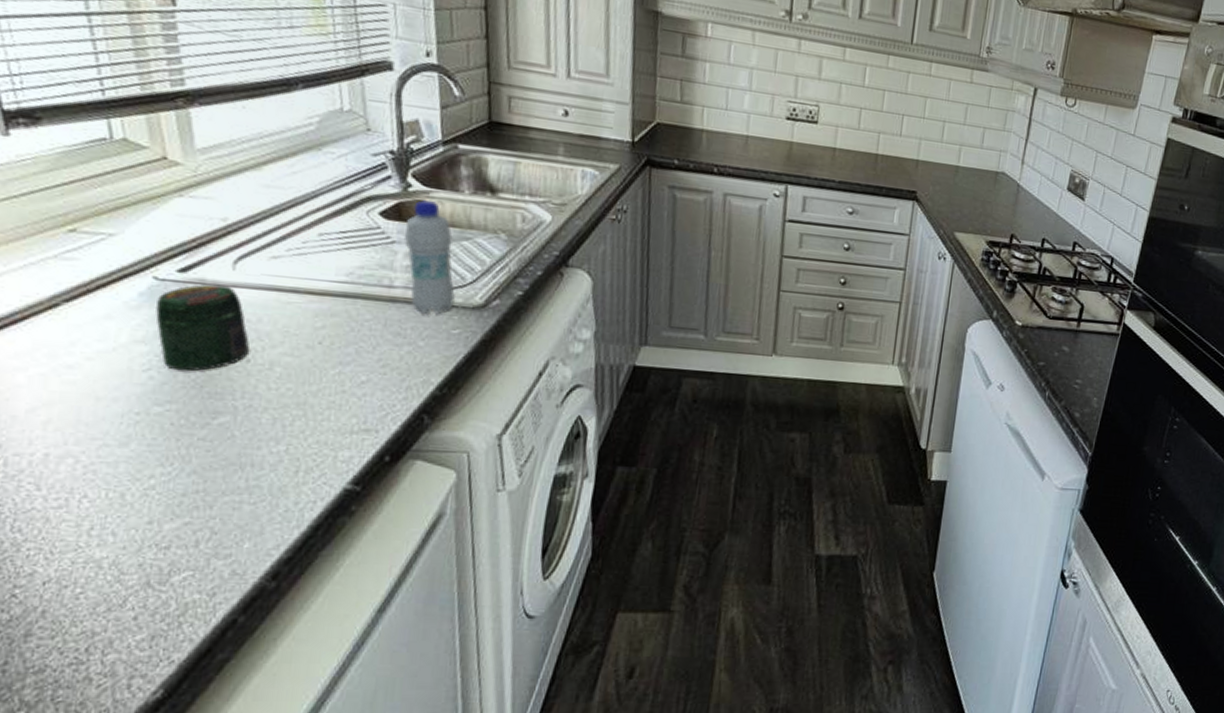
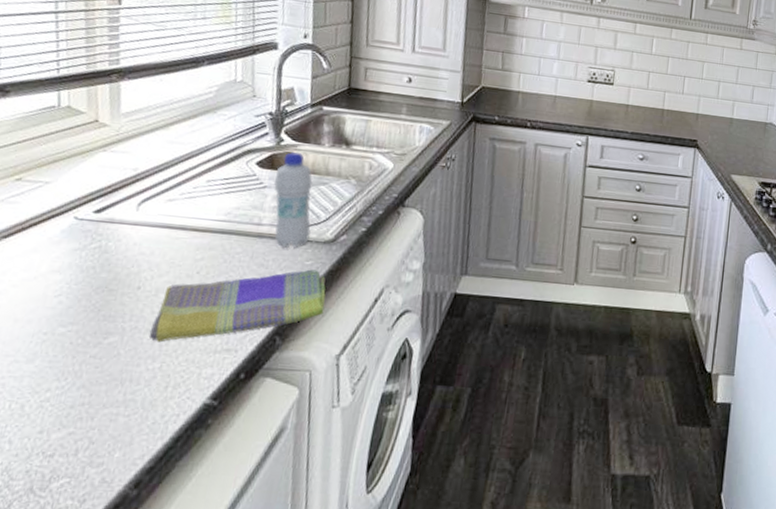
jar: present [156,284,249,372] -> none [71,223,142,297]
dish towel: none [267,339,480,423] -> present [148,269,326,343]

